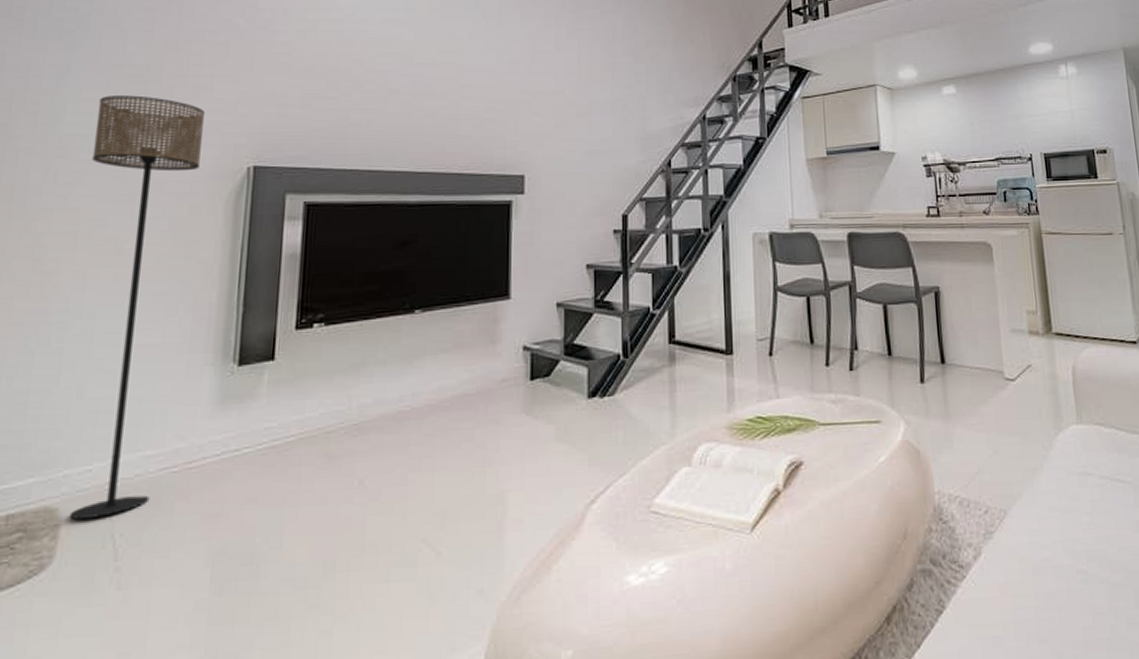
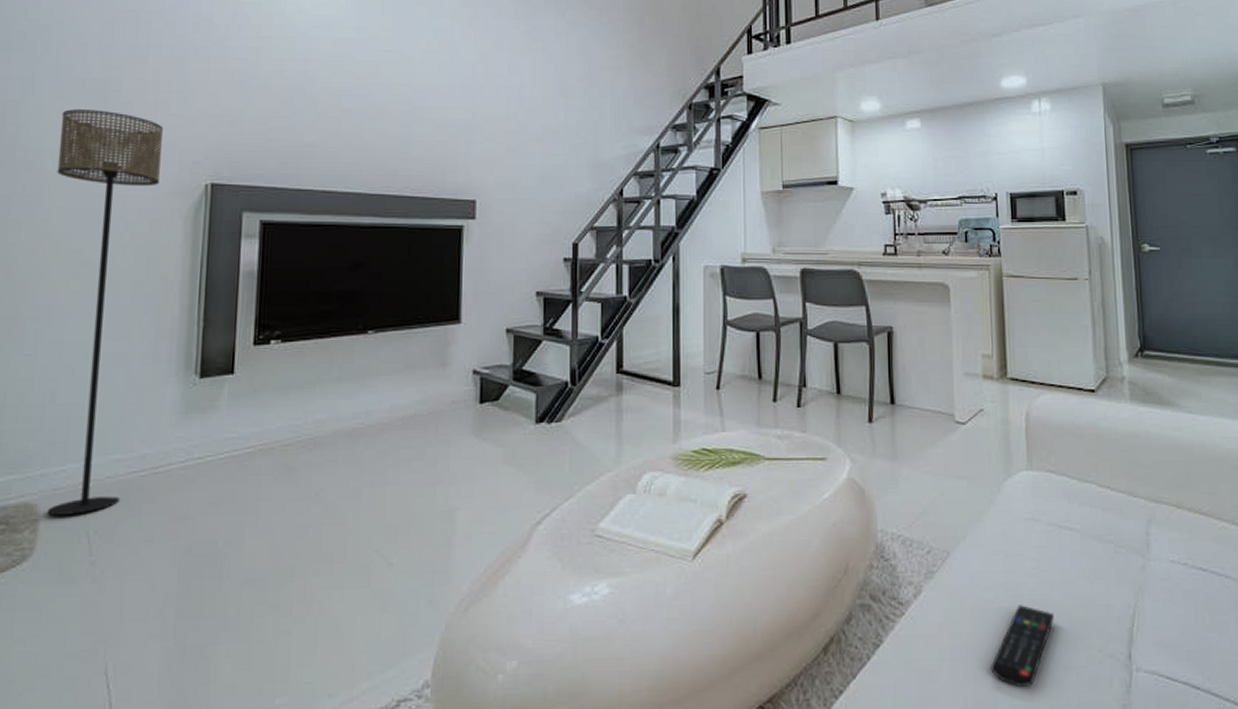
remote control: none [1053,561,1113,647] -> present [989,605,1054,687]

